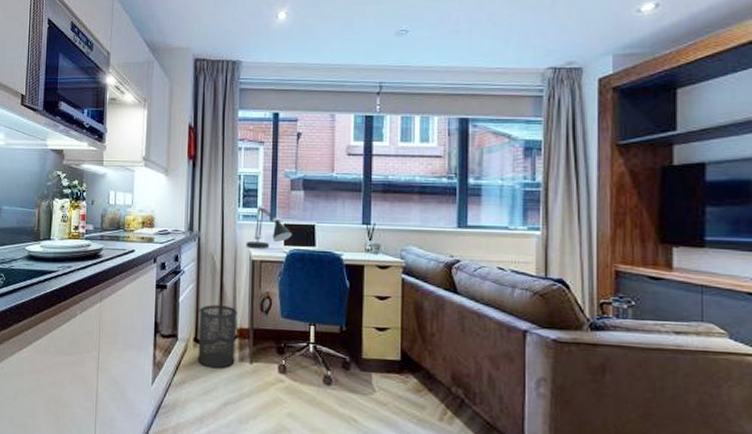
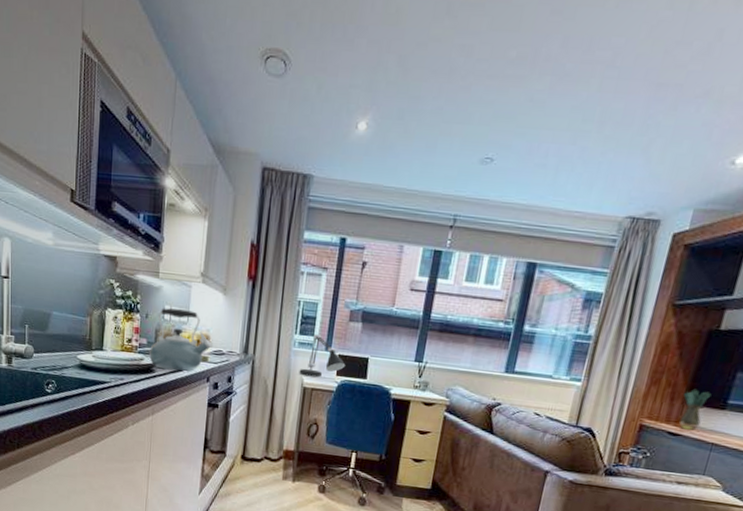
kettle: none [96,193,157,254] -> present [149,308,212,372]
trash can: present [198,305,237,369] -> none [243,426,285,485]
vase: none [655,227,684,273] -> present [678,388,712,431]

